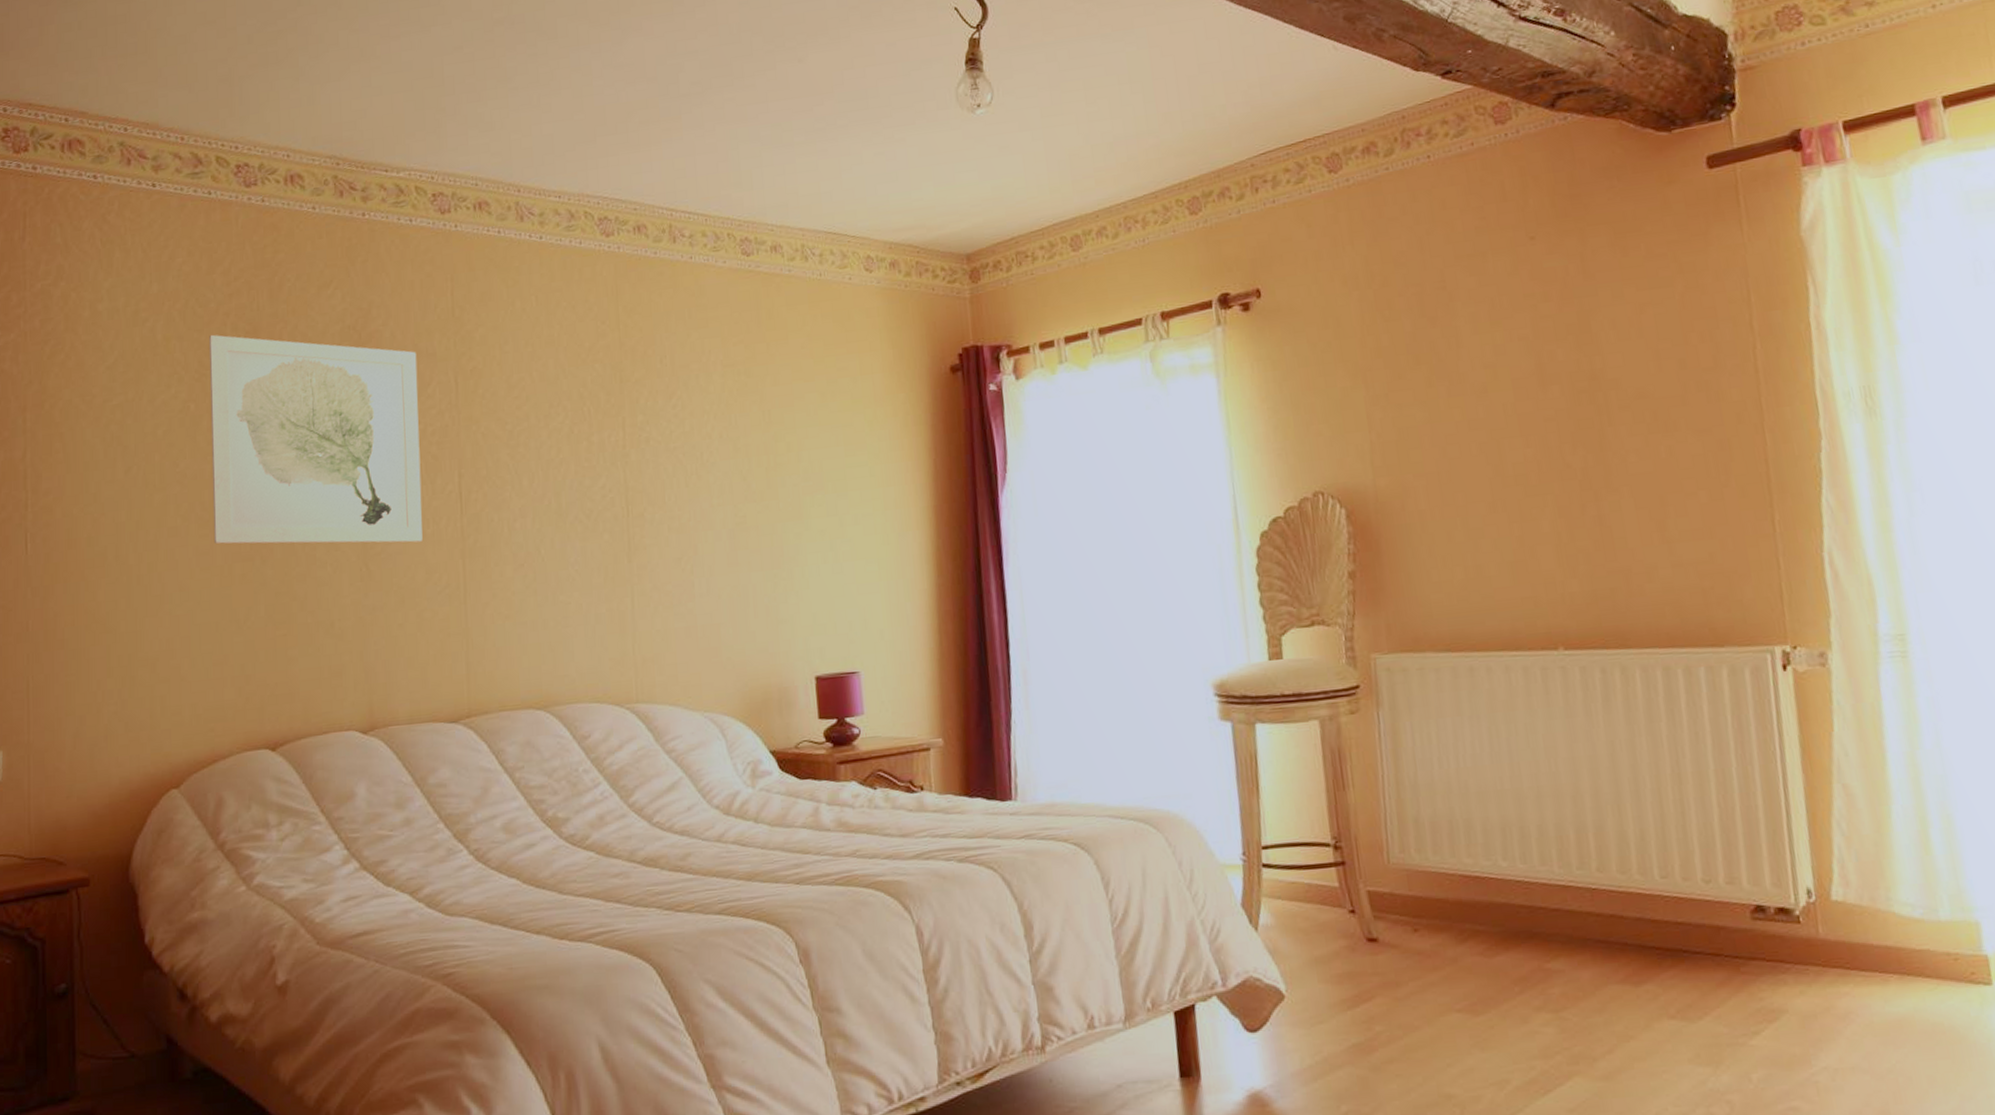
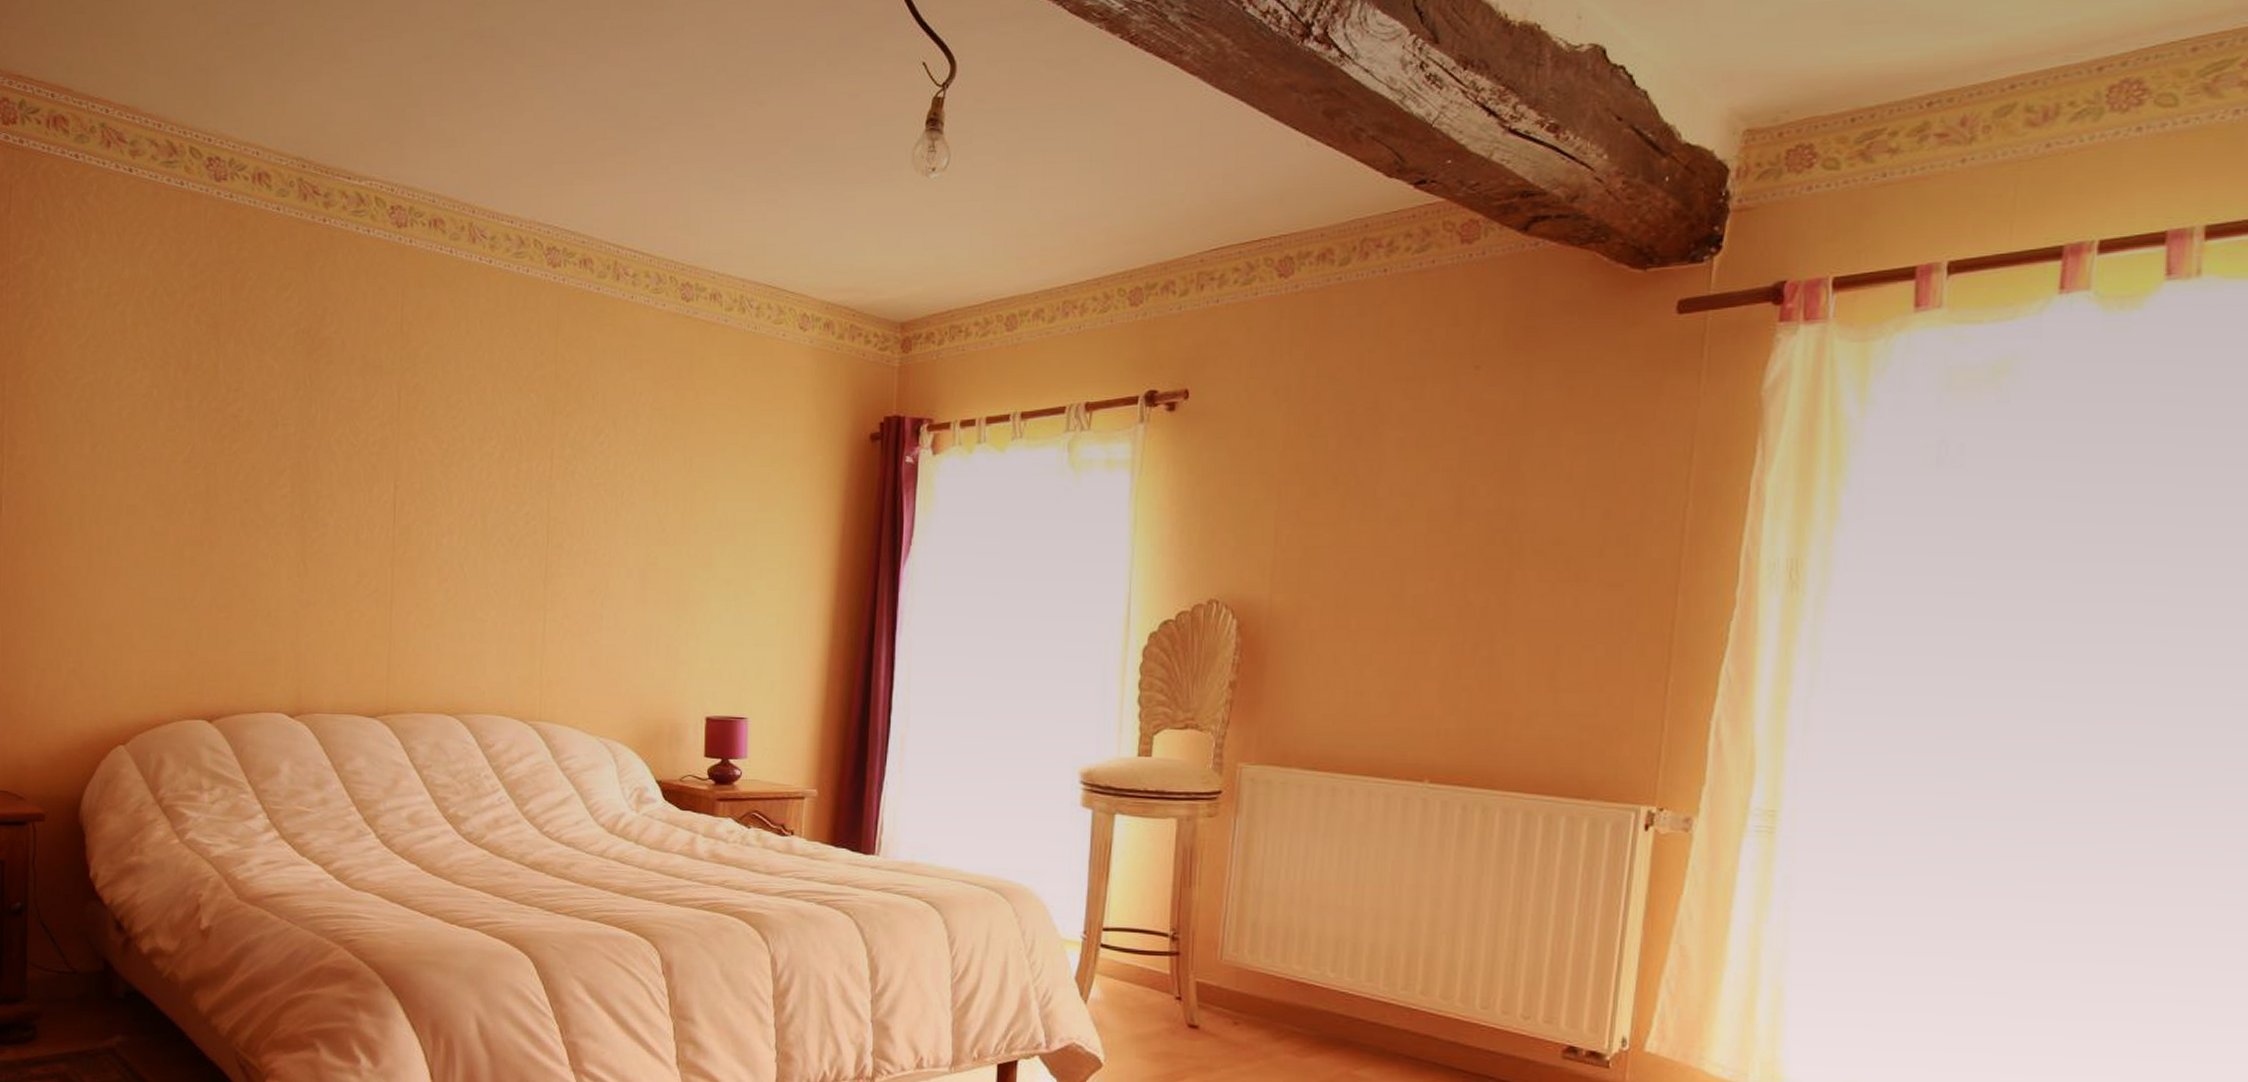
wall art: present [208,334,423,544] -> none [167,324,364,546]

